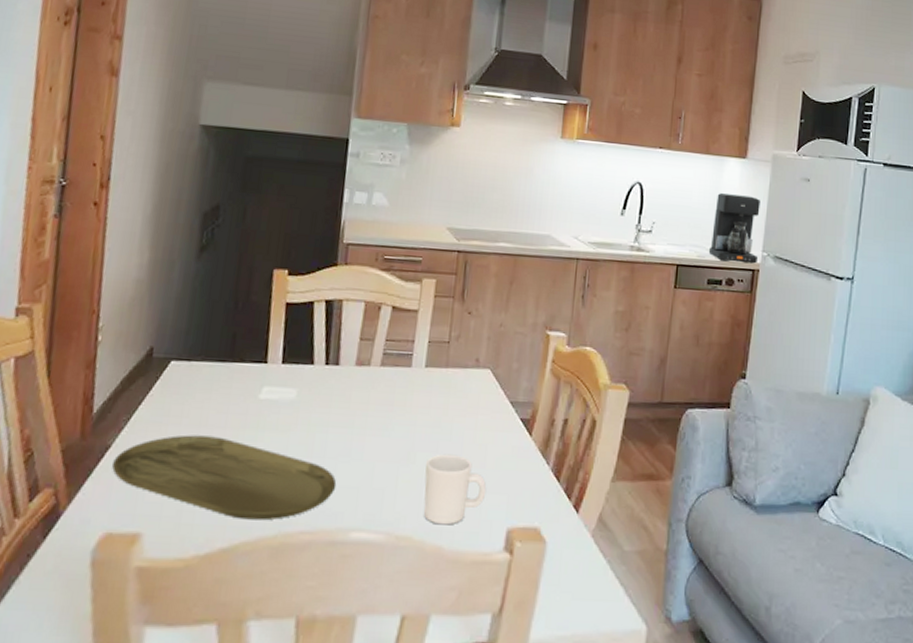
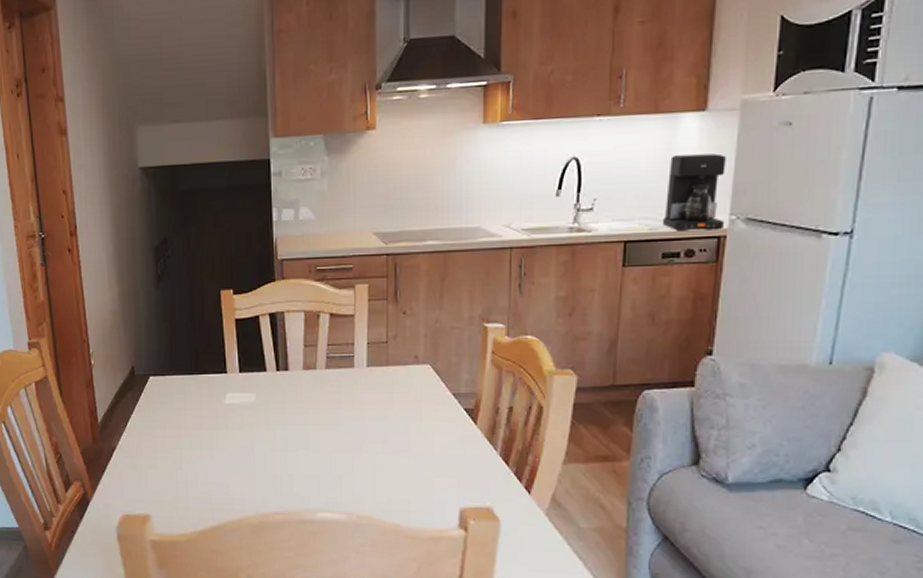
placemat: present [112,434,337,521] -> none [120,436,300,504]
mug: present [423,454,487,525] -> none [378,444,437,506]

